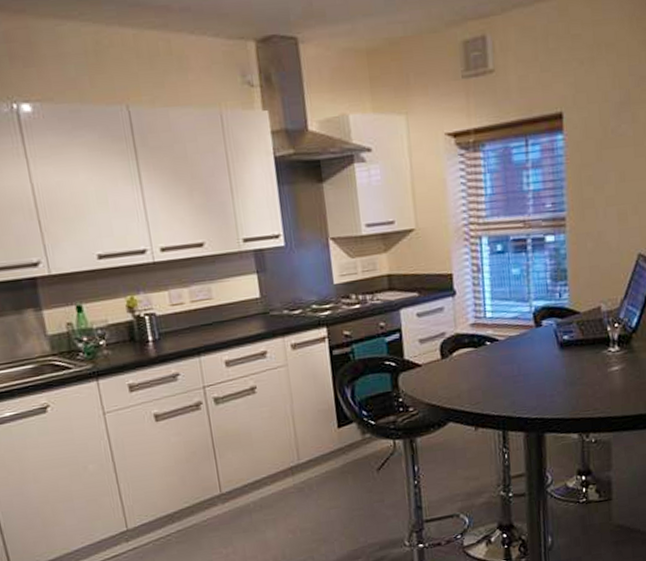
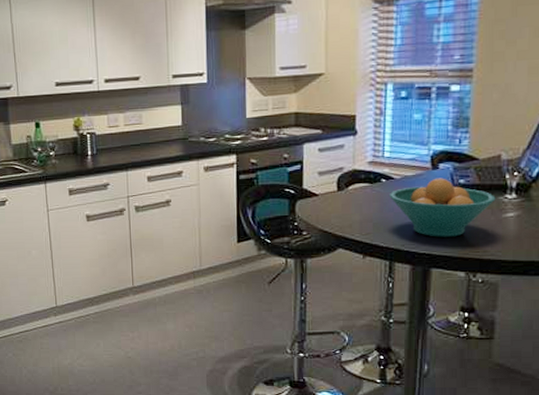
fruit bowl: none [495,335,600,400] -> present [389,178,496,237]

